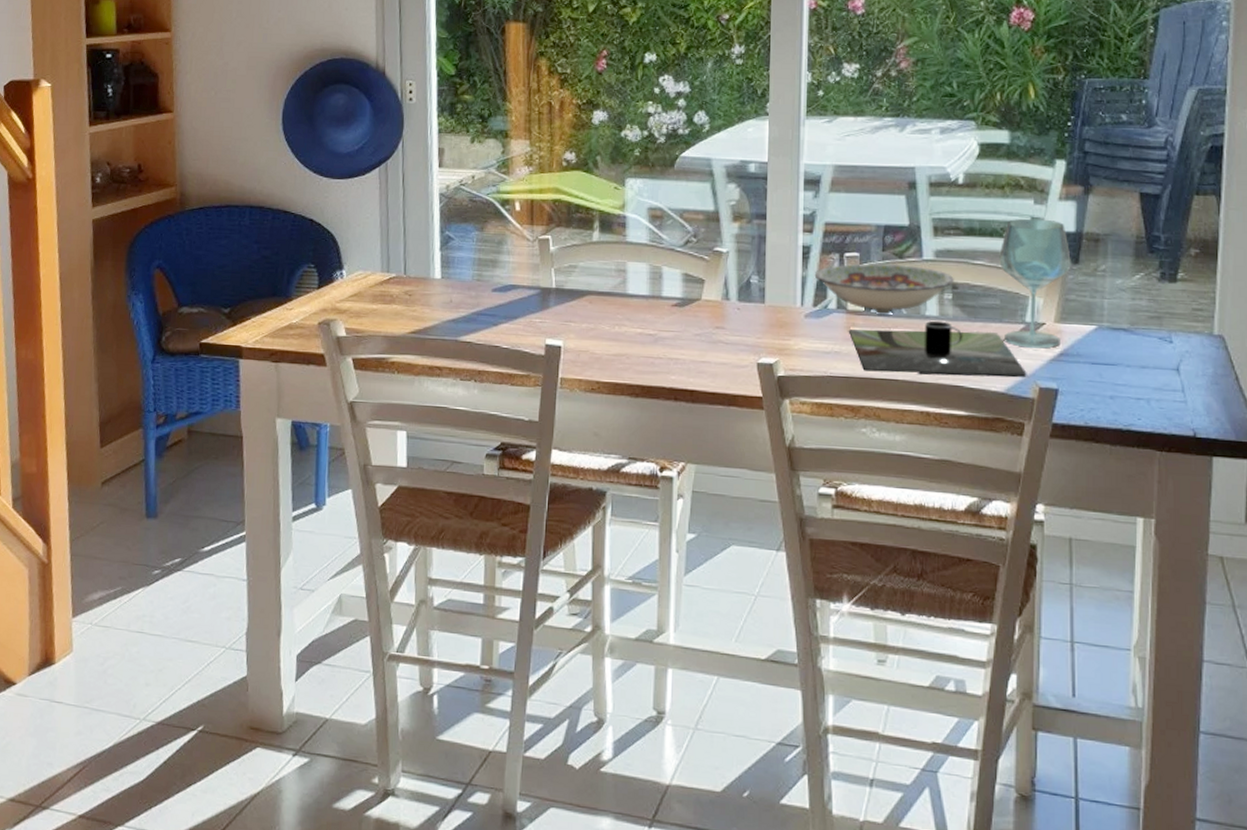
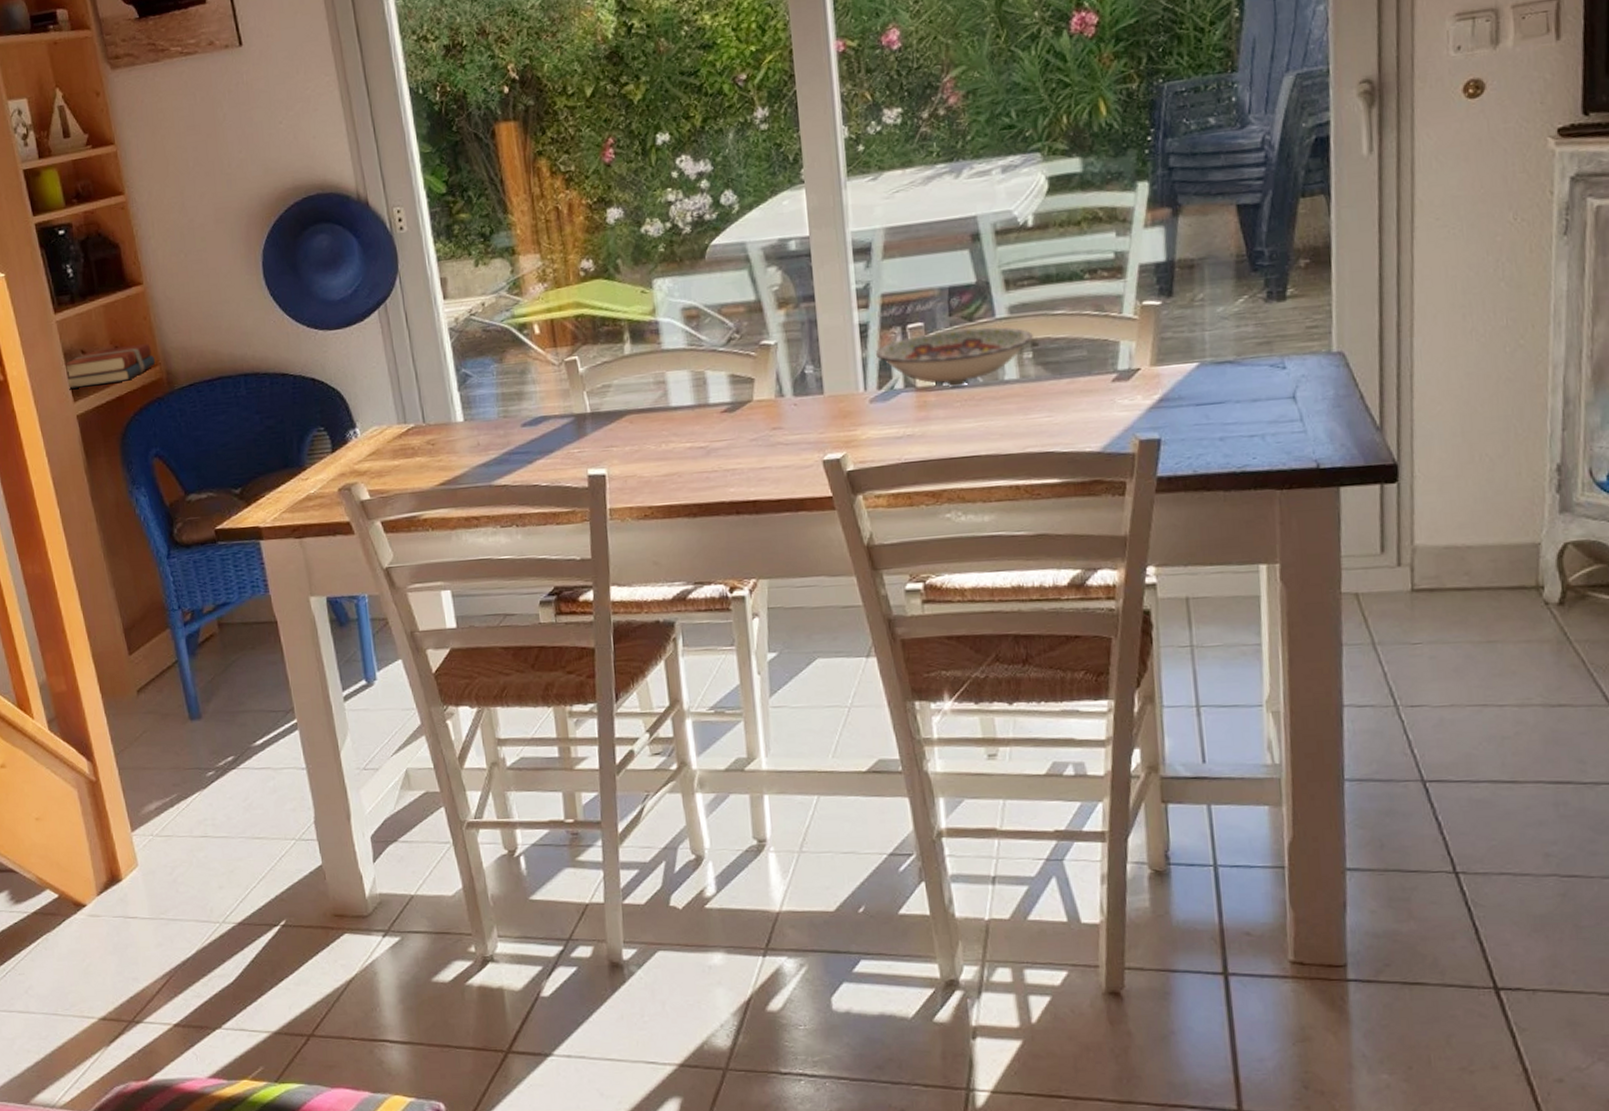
books: none [88,164,173,196] -> present [63,343,156,389]
place setting: present [849,320,1027,376] -> none [921,383,1124,451]
wine glass: present [999,218,1071,349] -> none [1081,251,1164,399]

